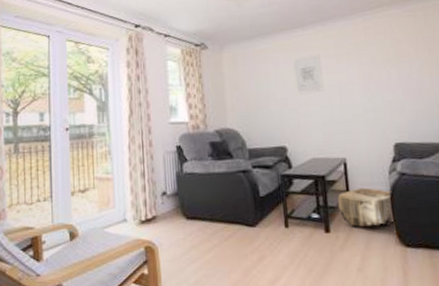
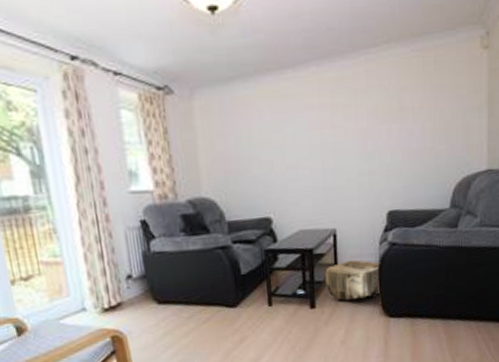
wall art: present [292,54,325,96] -> none [280,104,316,157]

